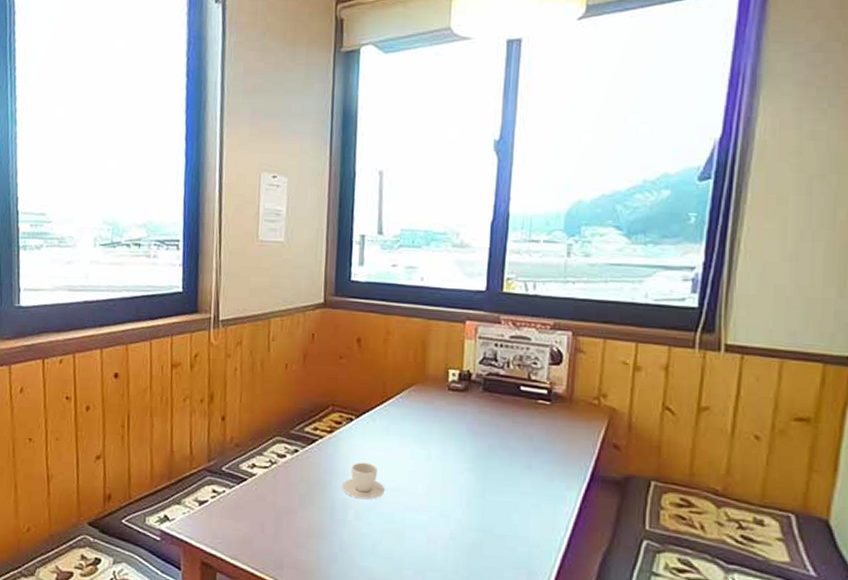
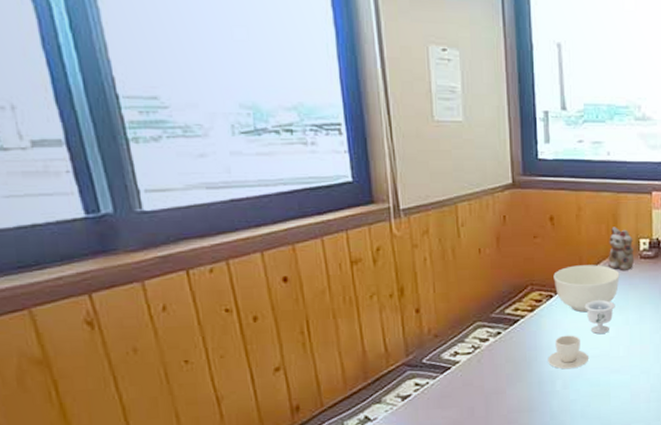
bowl: none [355,390,425,441] -> present [553,265,620,313]
teacup: none [385,428,417,466] -> present [584,299,615,334]
decorative figurine: none [413,354,443,401] -> present [608,227,635,270]

